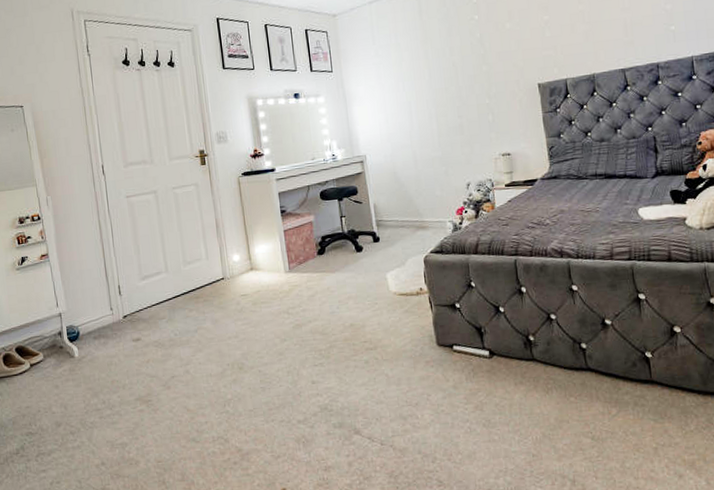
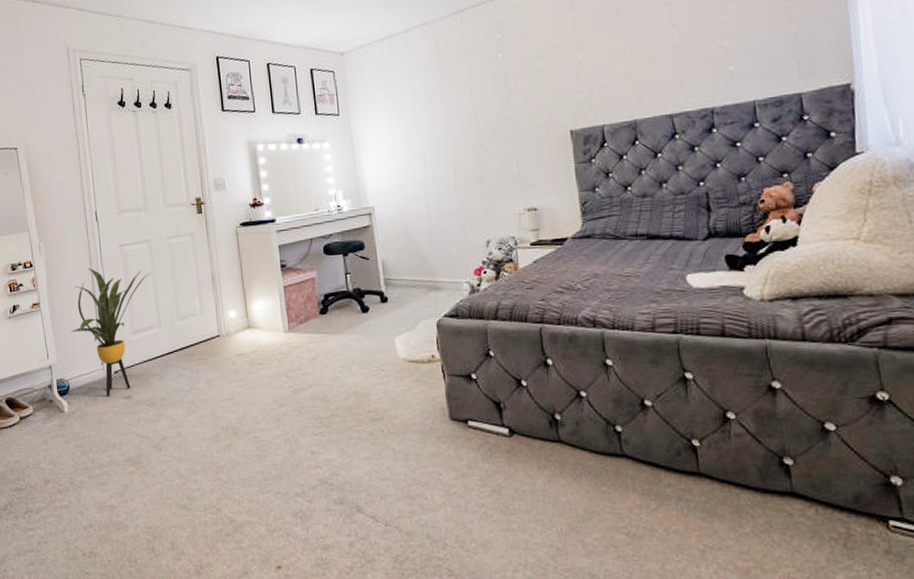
house plant: none [79,219,159,340] -> present [70,268,152,396]

